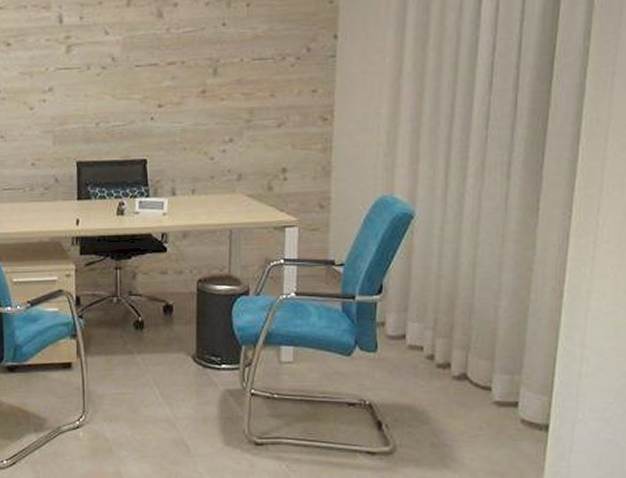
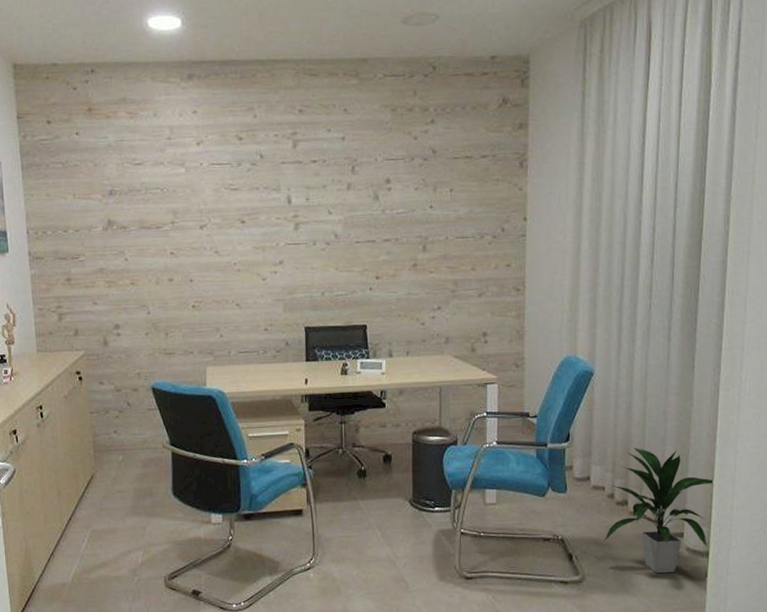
indoor plant: none [419,303,558,448] -> present [603,448,714,574]

